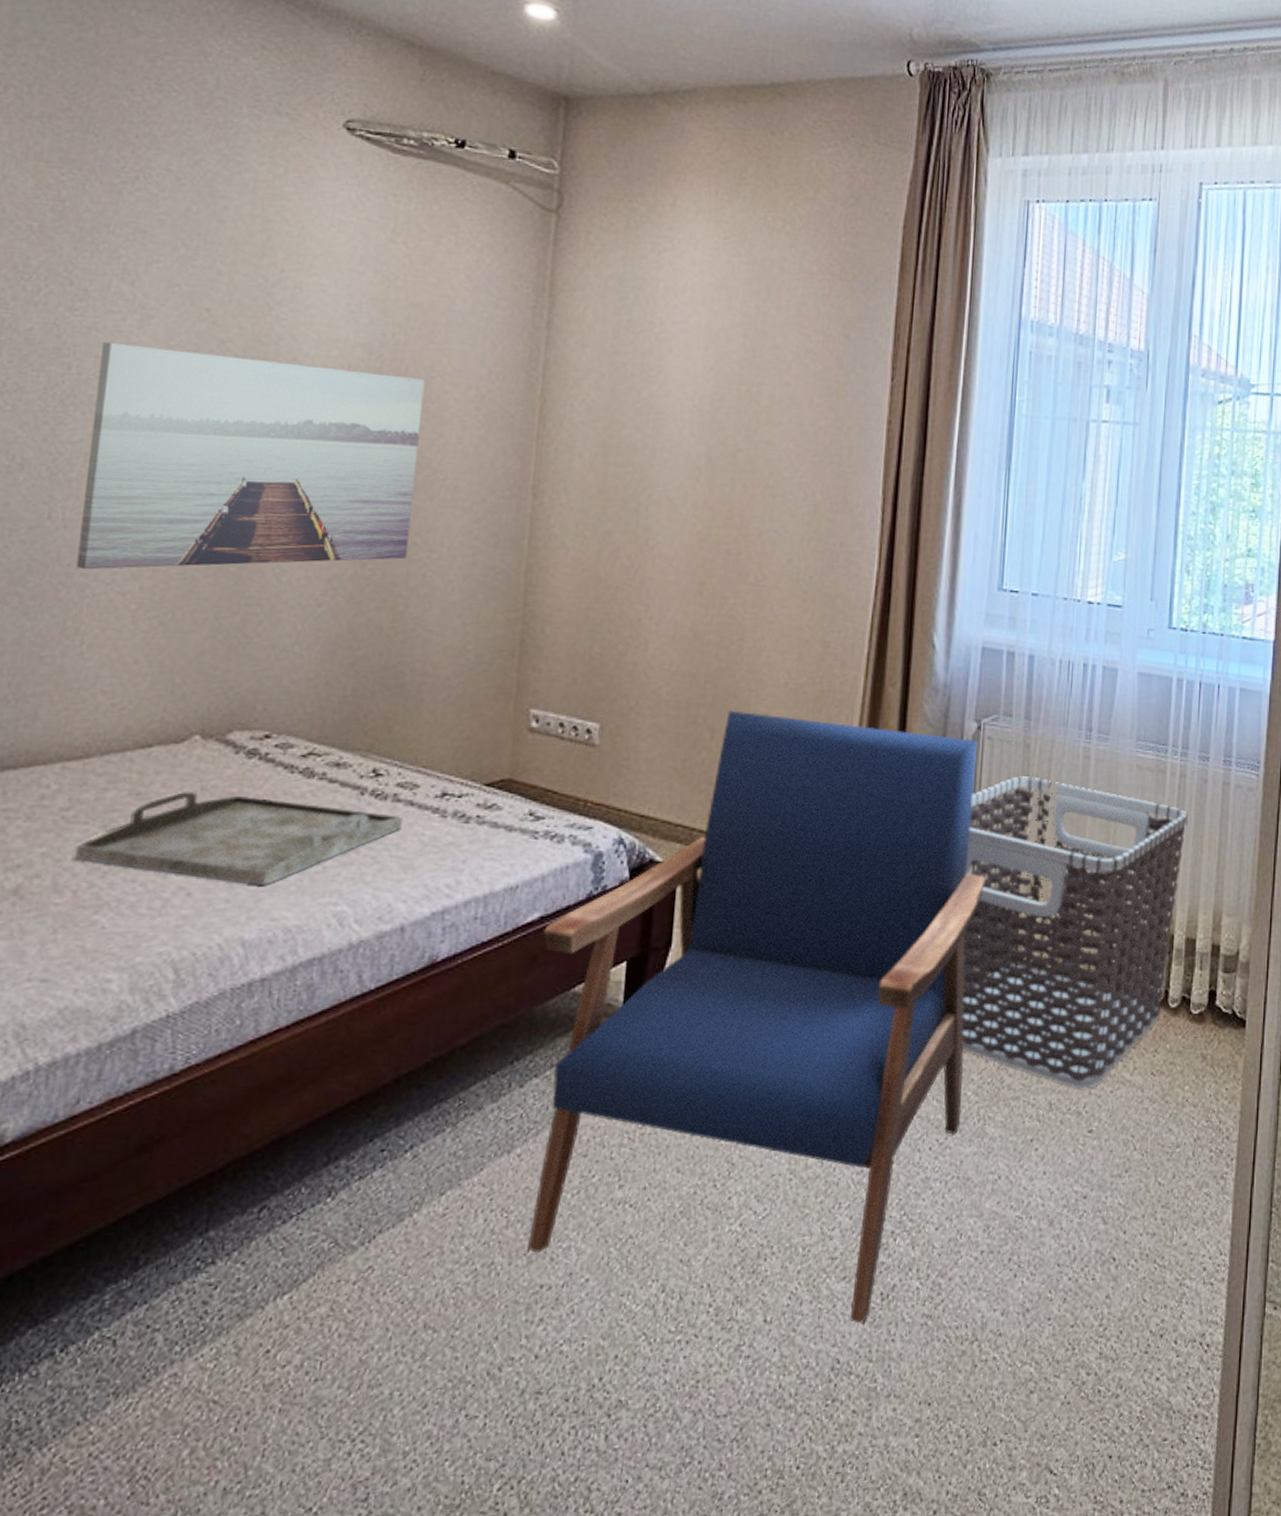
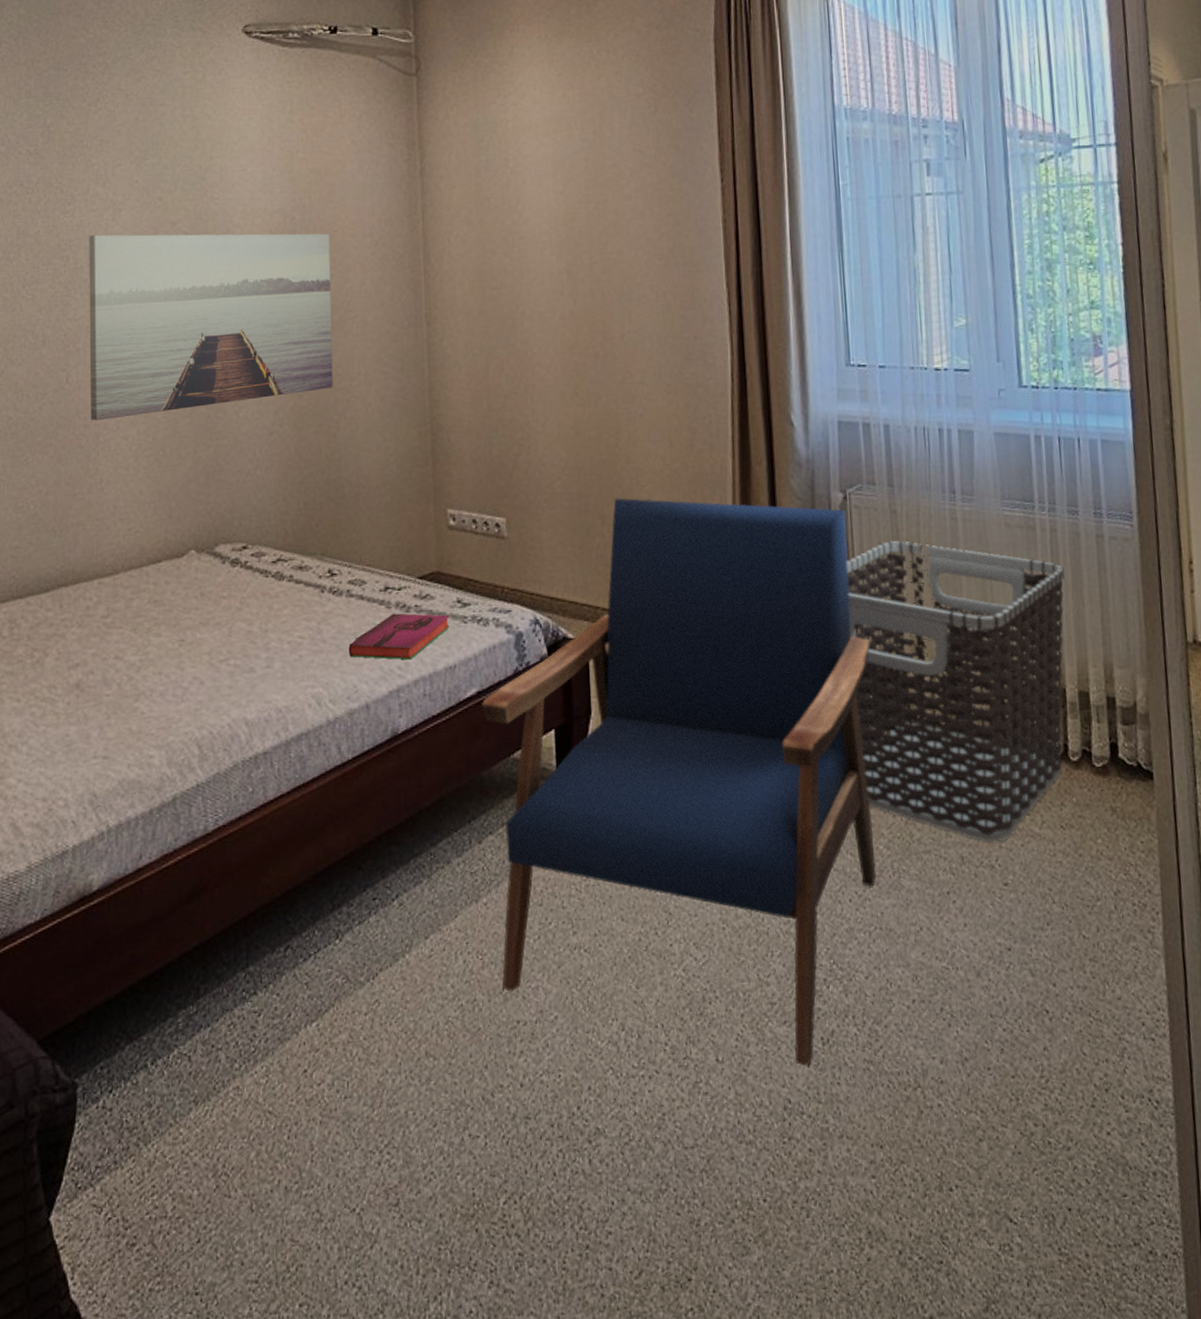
serving tray: present [75,790,404,887] -> none [116,596,358,674]
hardback book: none [386,823,518,878] -> present [348,613,450,660]

